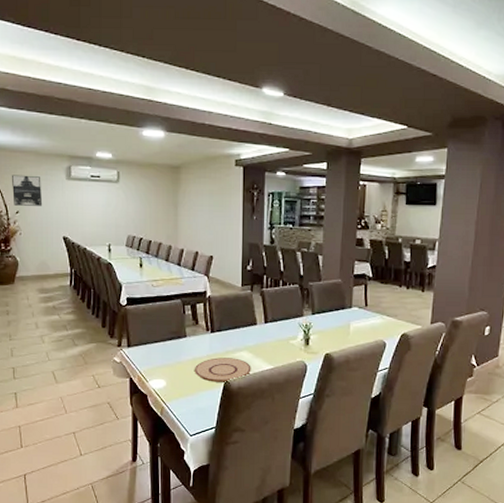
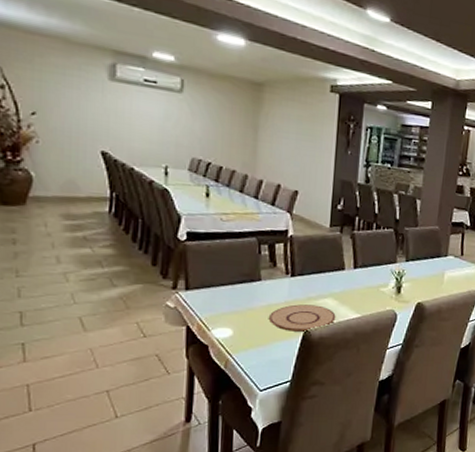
wall art: present [11,175,43,206] -> none [25,63,73,110]

